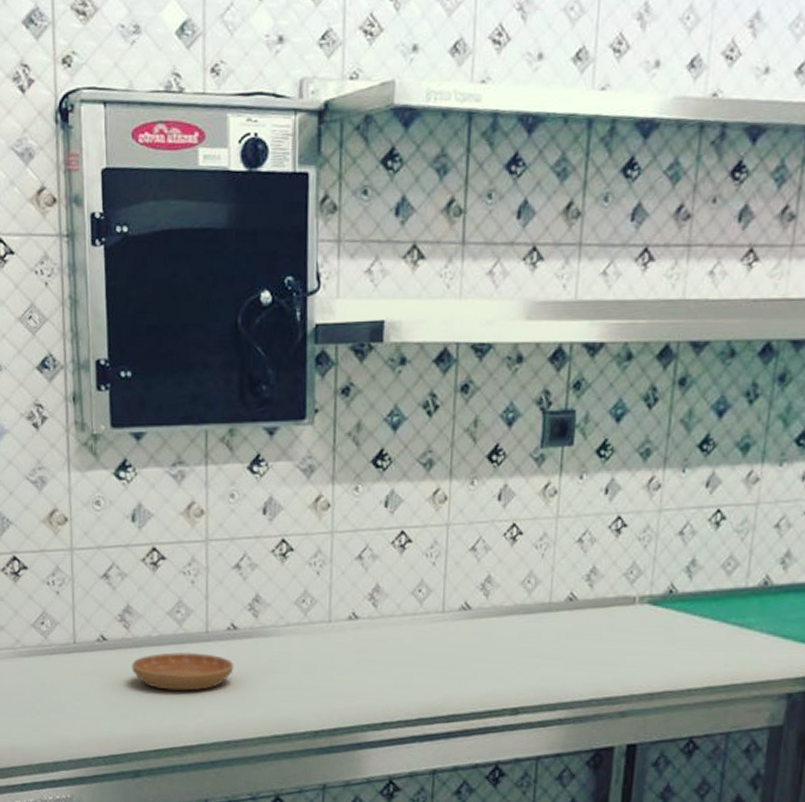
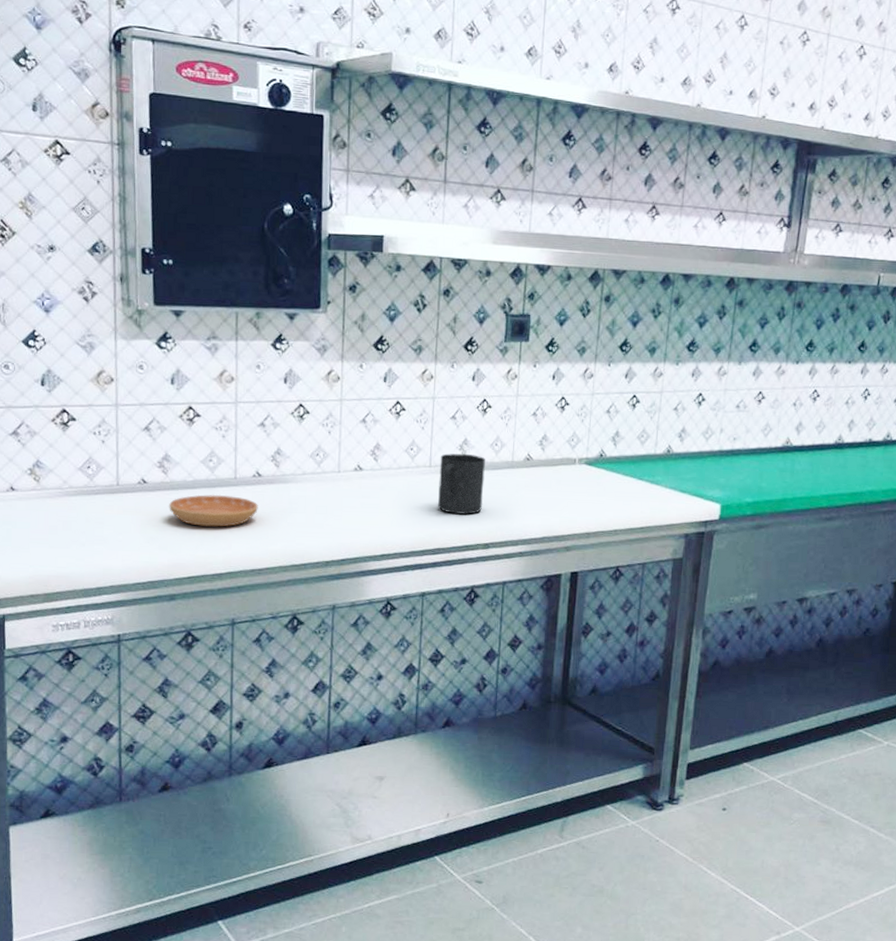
mug: none [452,595,514,672] -> present [437,453,485,514]

